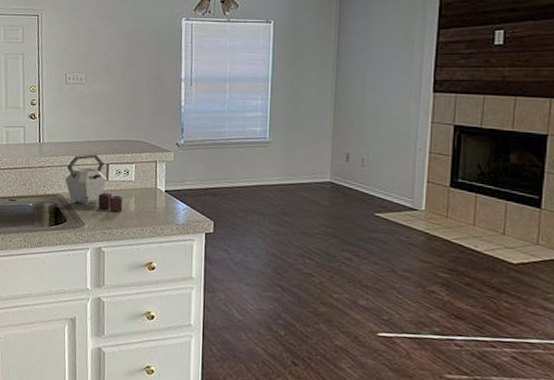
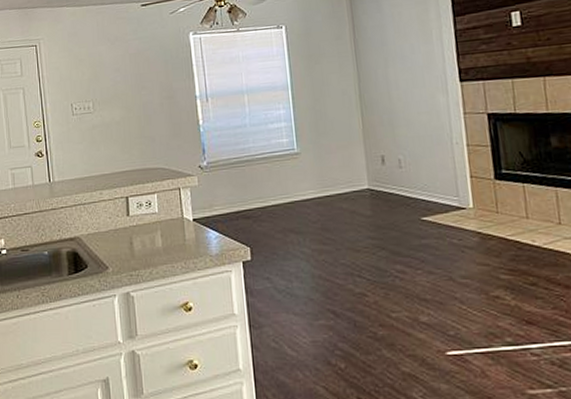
kettle: present [65,154,123,212] -> none [81,188,149,251]

